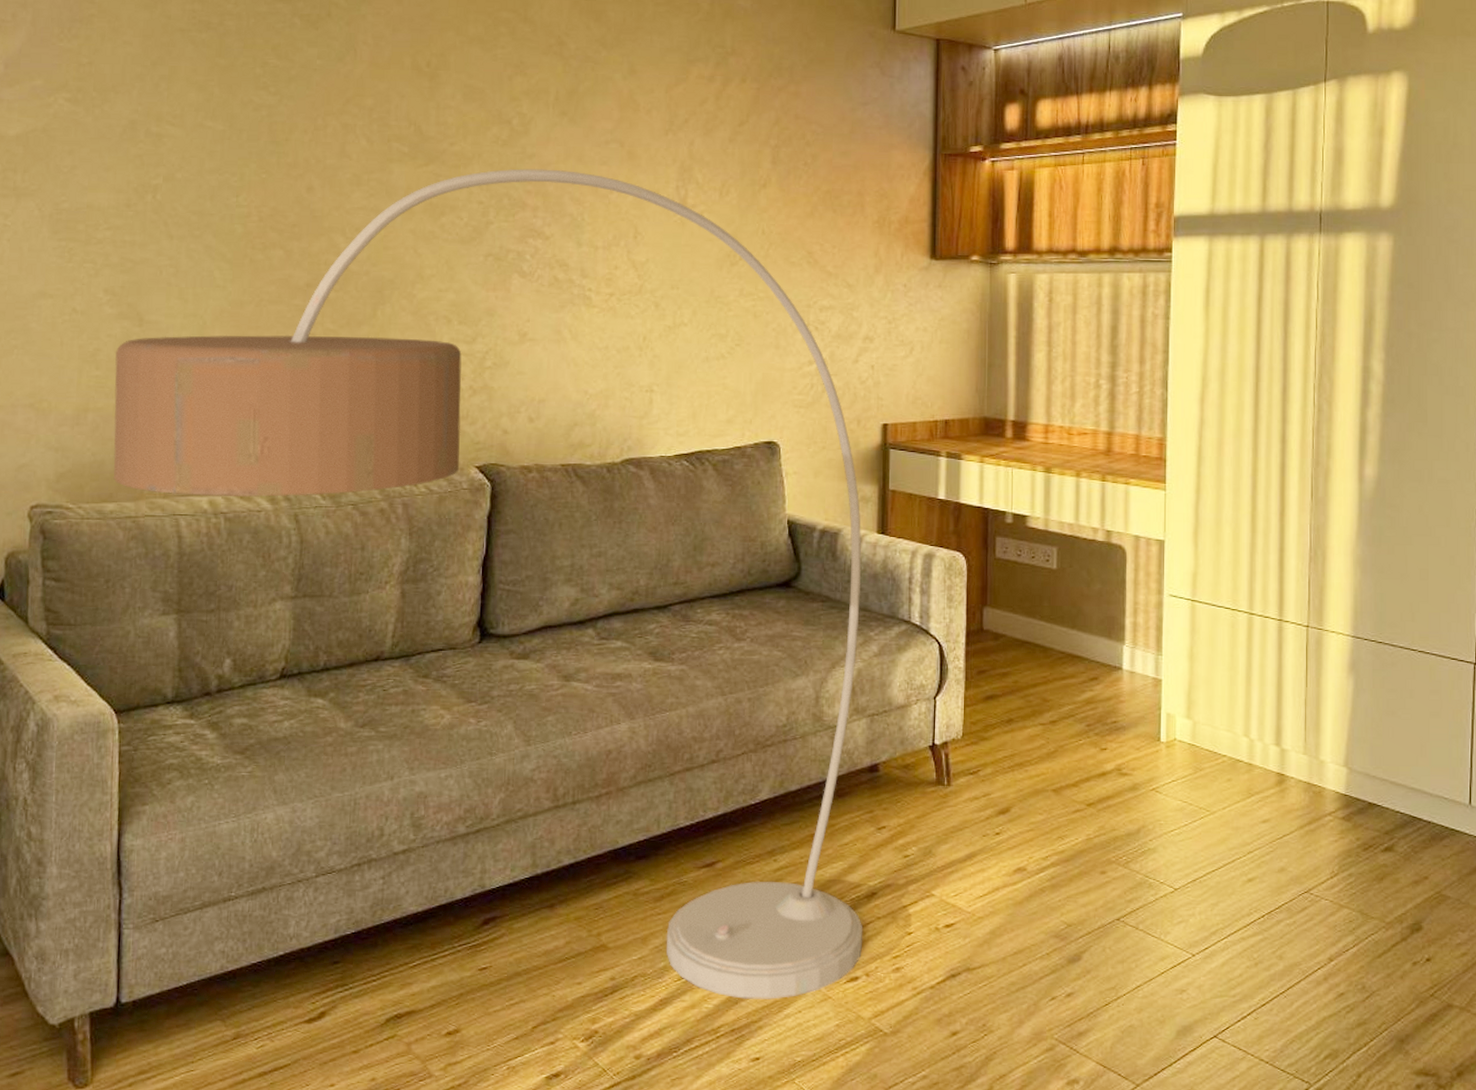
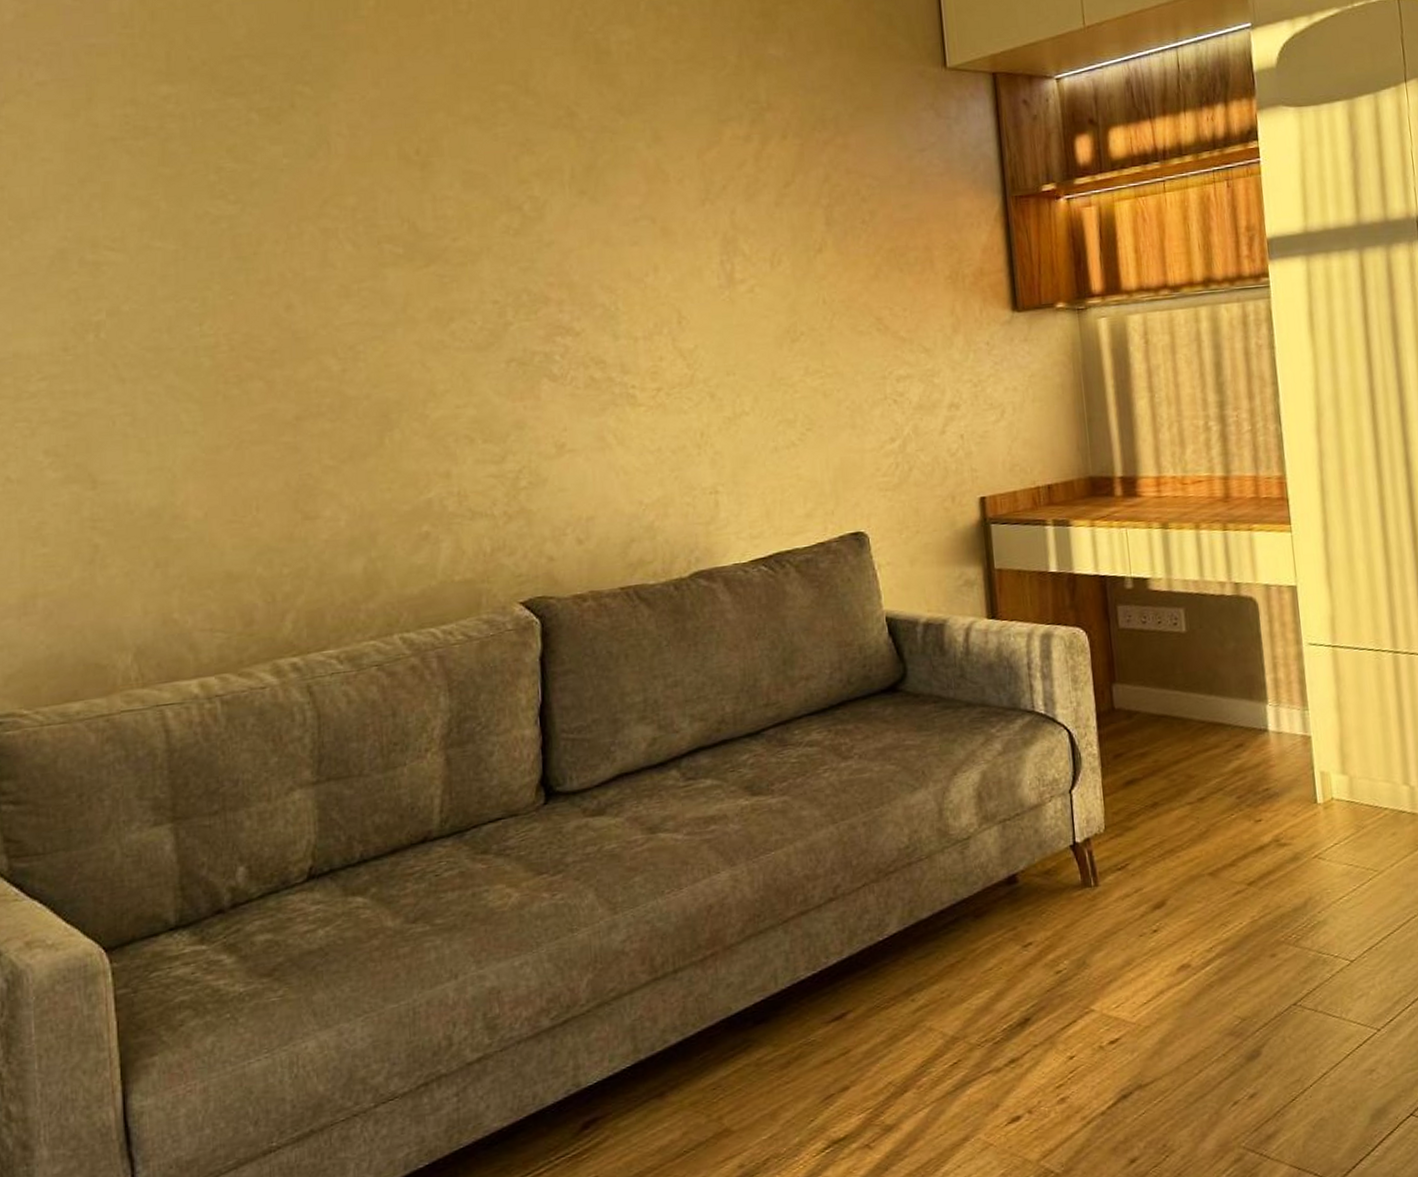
floor lamp: present [113,169,863,999] -> none [66,256,1022,1164]

